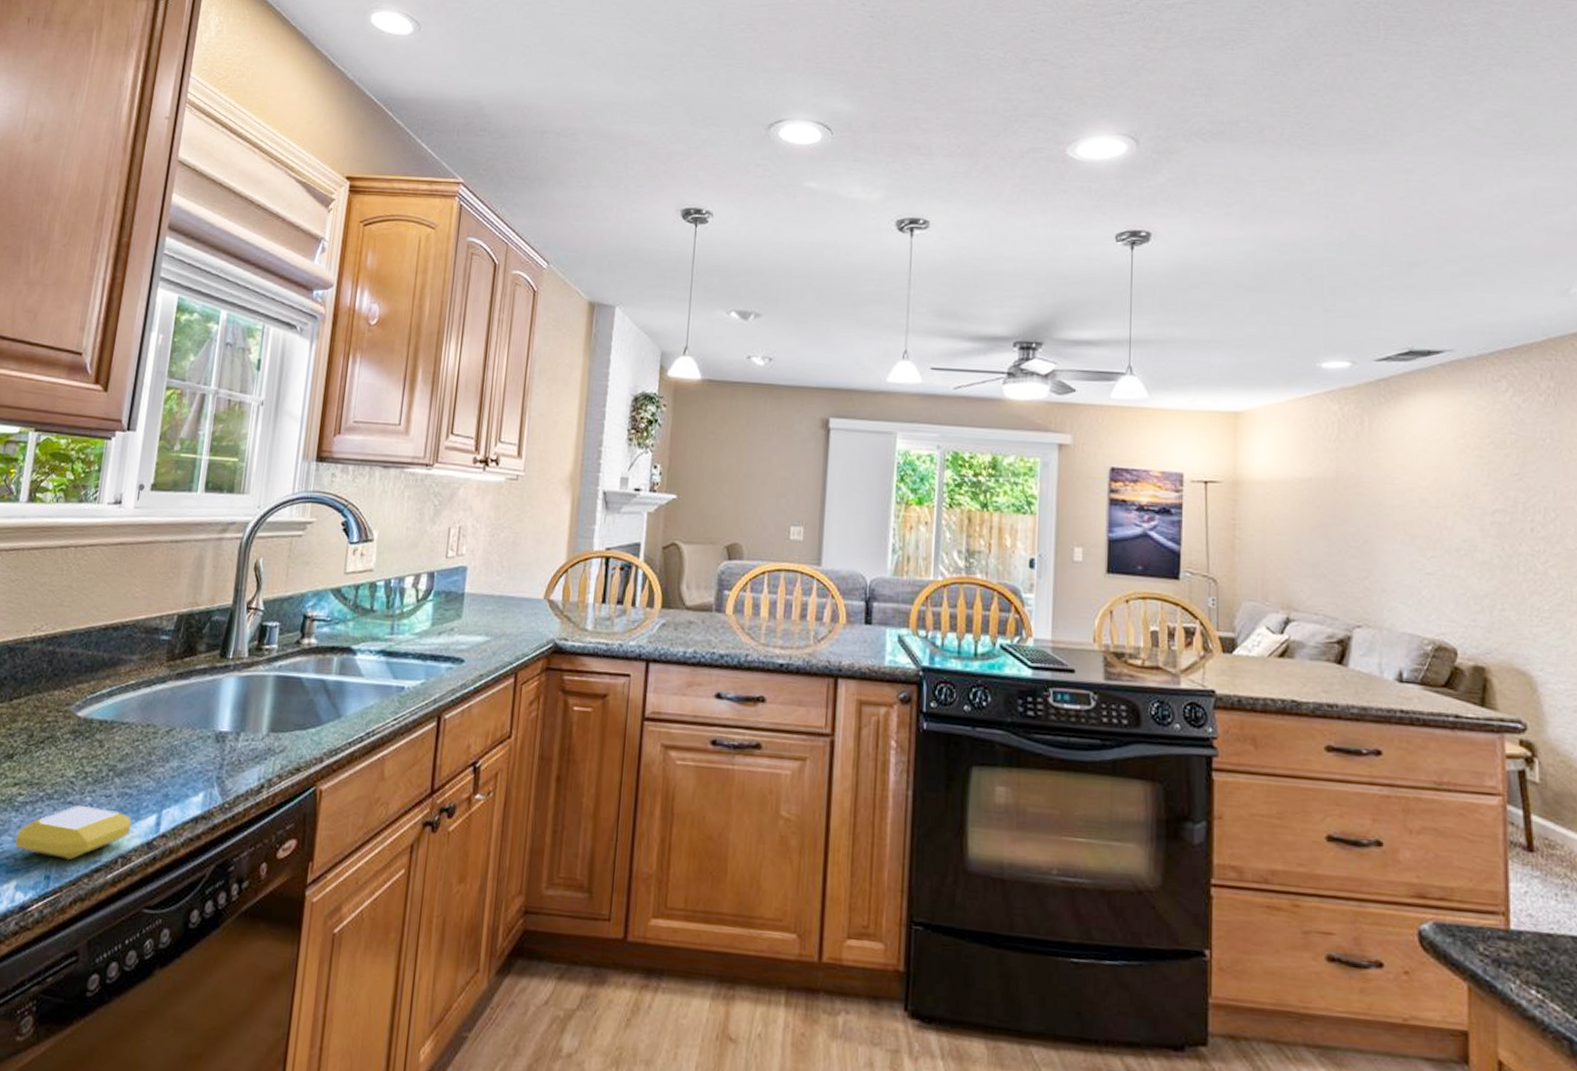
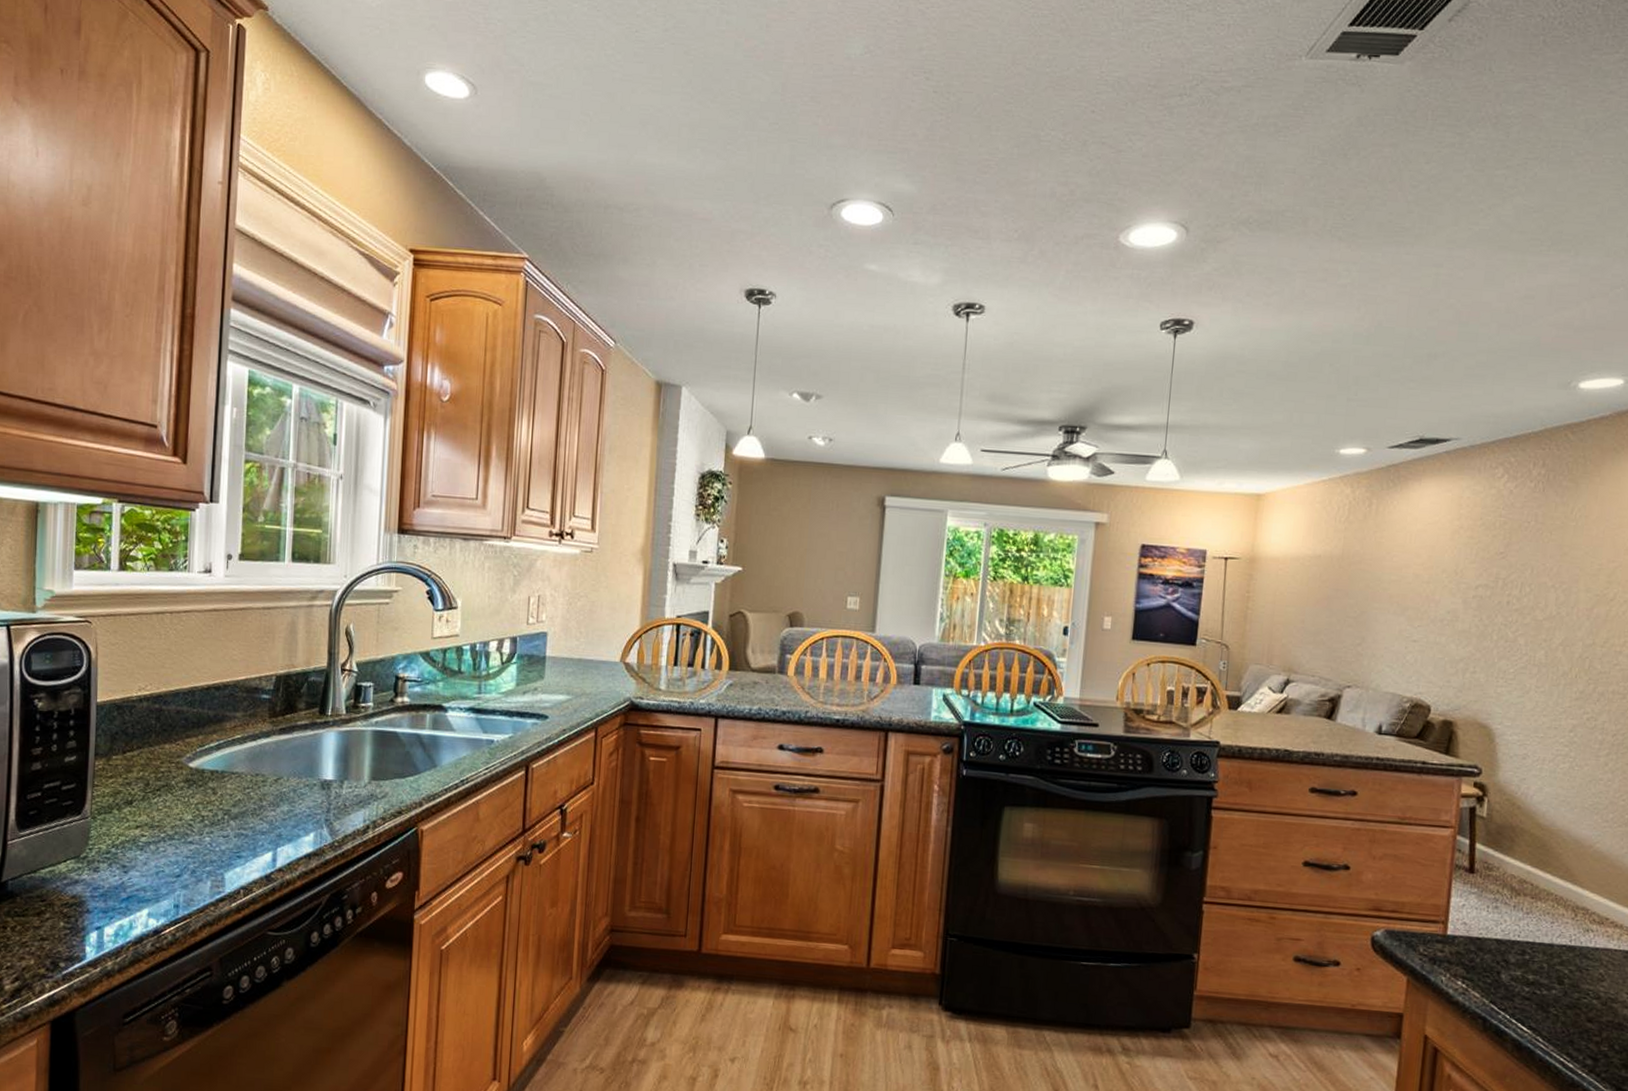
soap bar: present [15,804,132,861] -> none [143,844,250,892]

